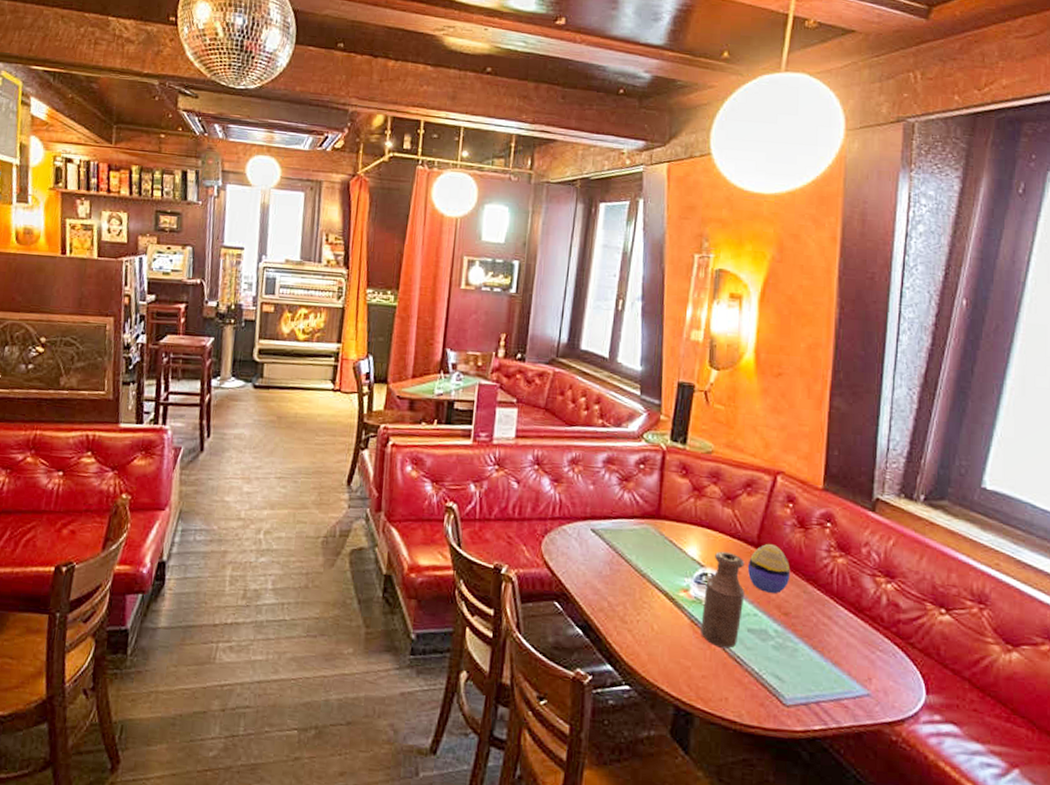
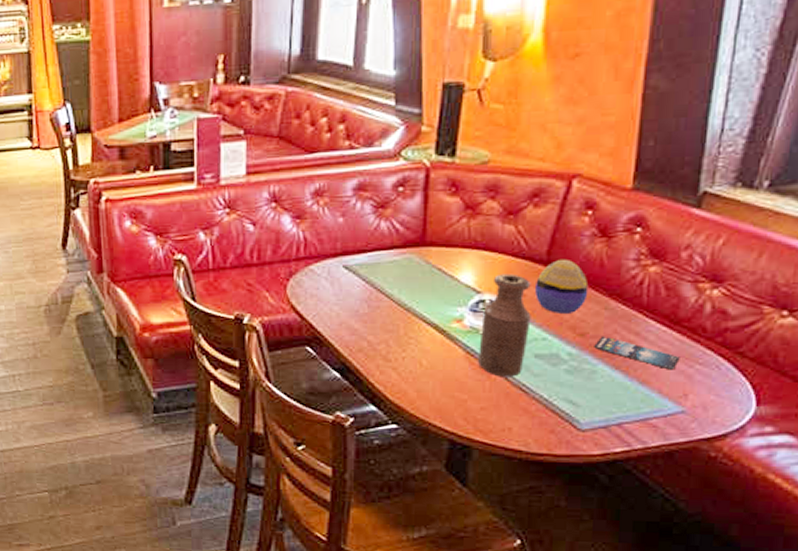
smartphone: none [796,616,864,654] -> present [594,336,680,370]

